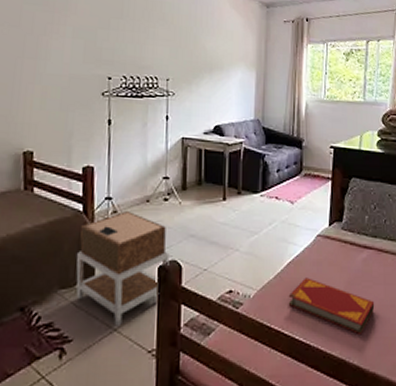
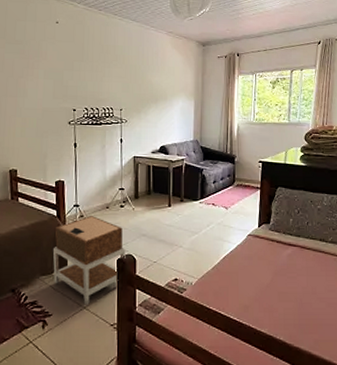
hardback book: present [288,278,375,334] -> none [224,269,298,316]

